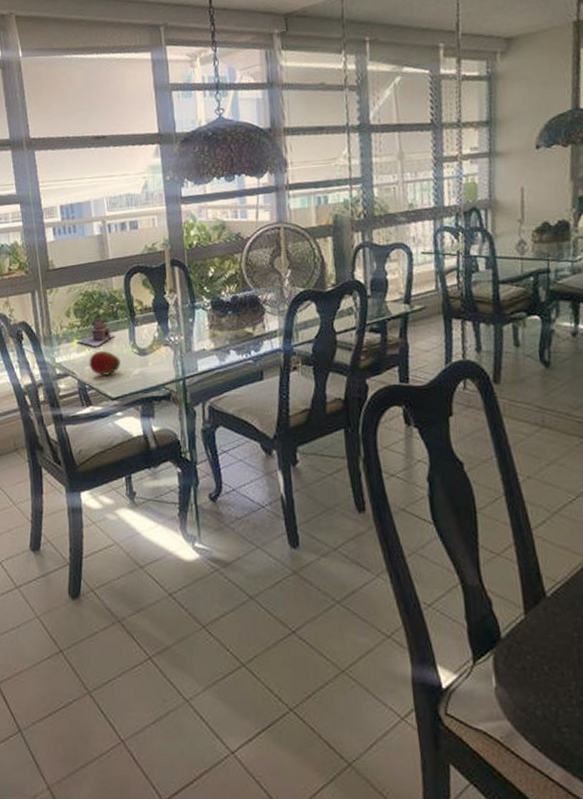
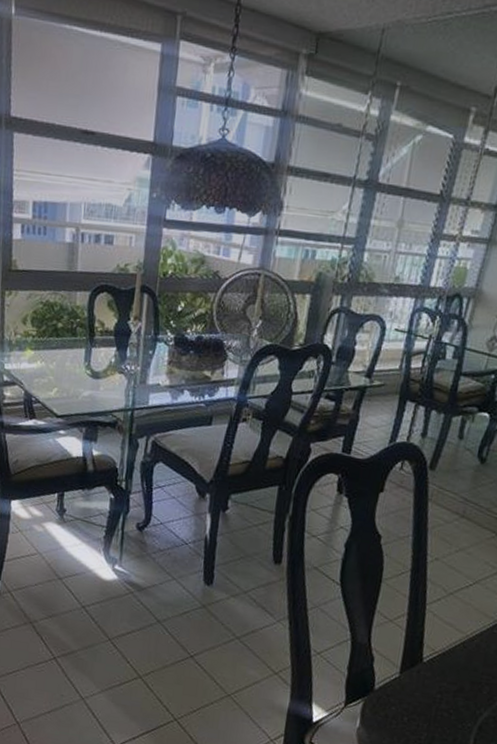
teapot: present [76,317,115,347] -> none [28,330,70,361]
fruit: present [89,350,121,377] -> none [38,365,72,393]

